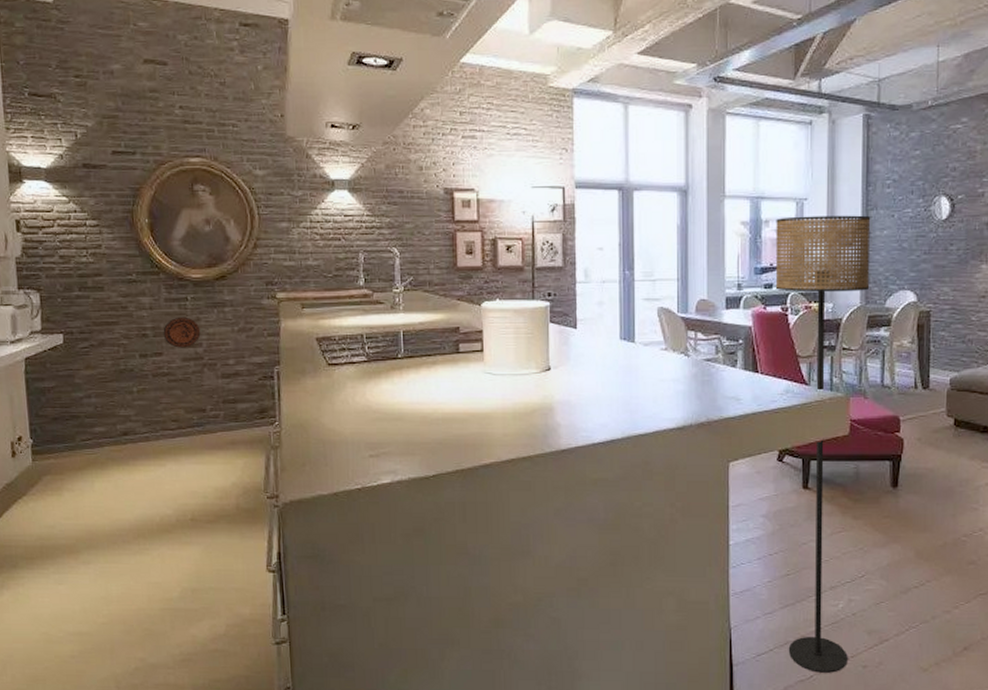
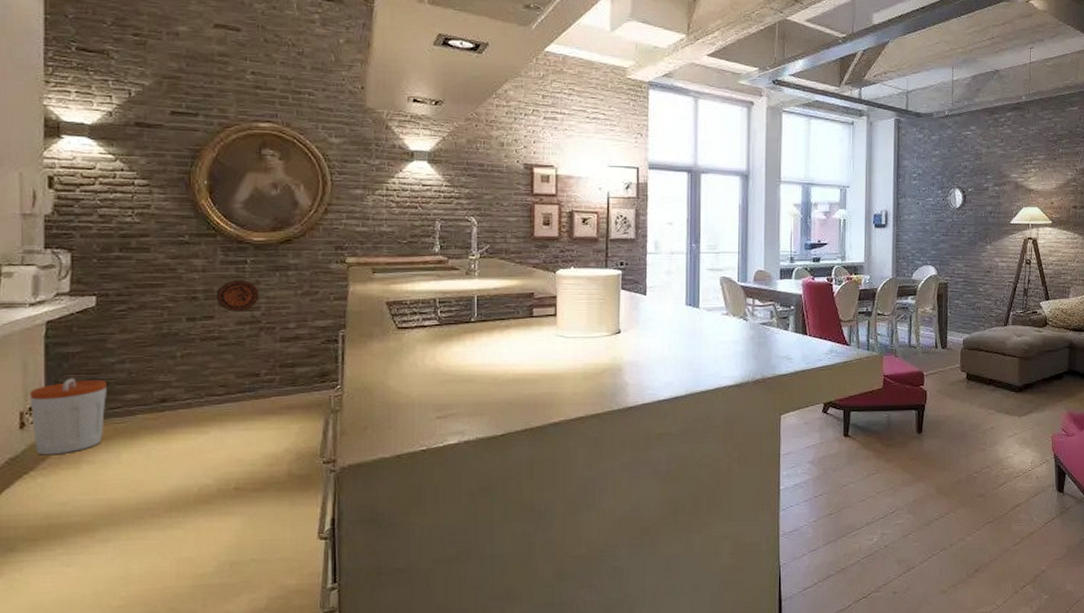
trash can: none [16,411,79,482] -> present [29,378,107,456]
floor lamp: present [775,215,871,673] -> none [822,201,901,602]

